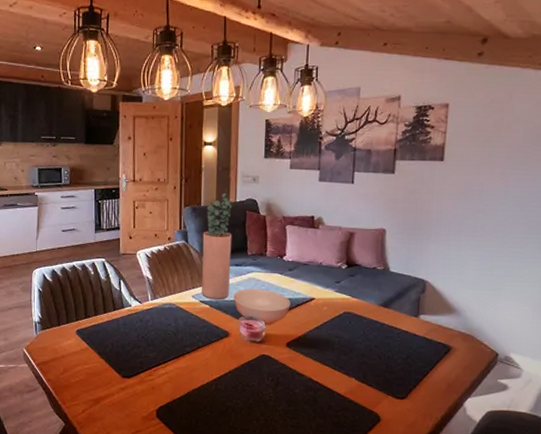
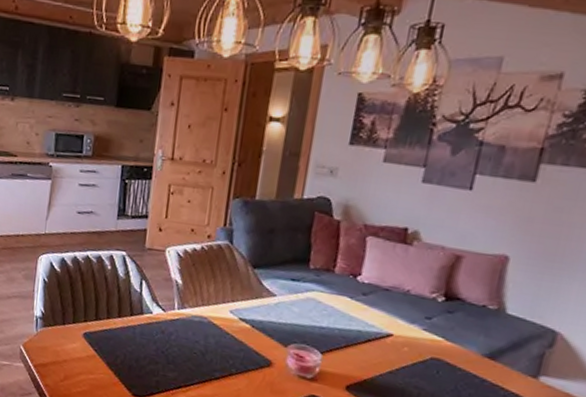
vase: present [201,188,232,300] -> none [242,179,298,321]
bowl: present [232,288,291,325] -> none [282,311,360,360]

